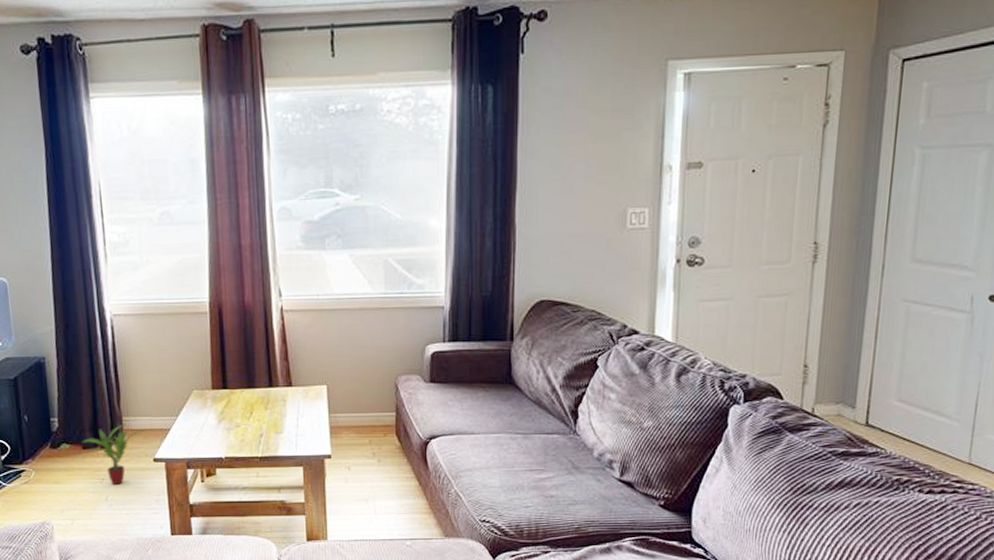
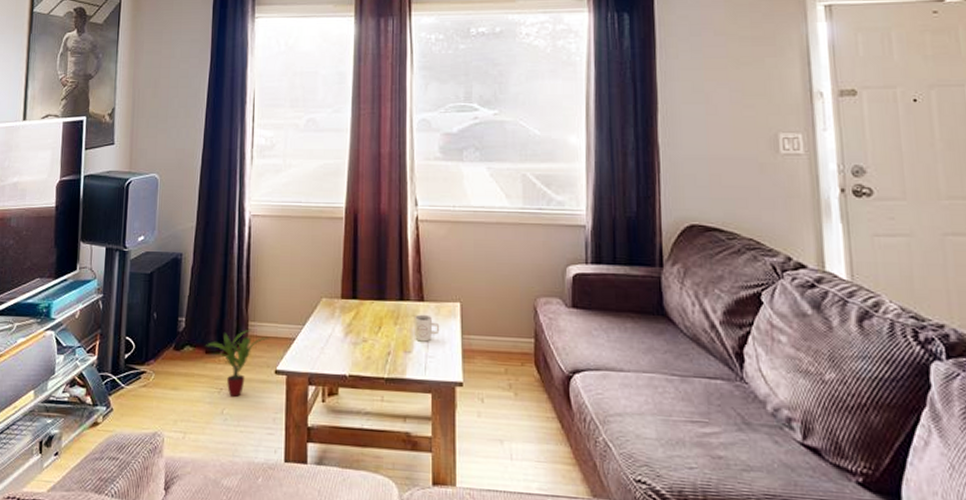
mug: none [283,398,309,423] -> present [414,314,440,342]

